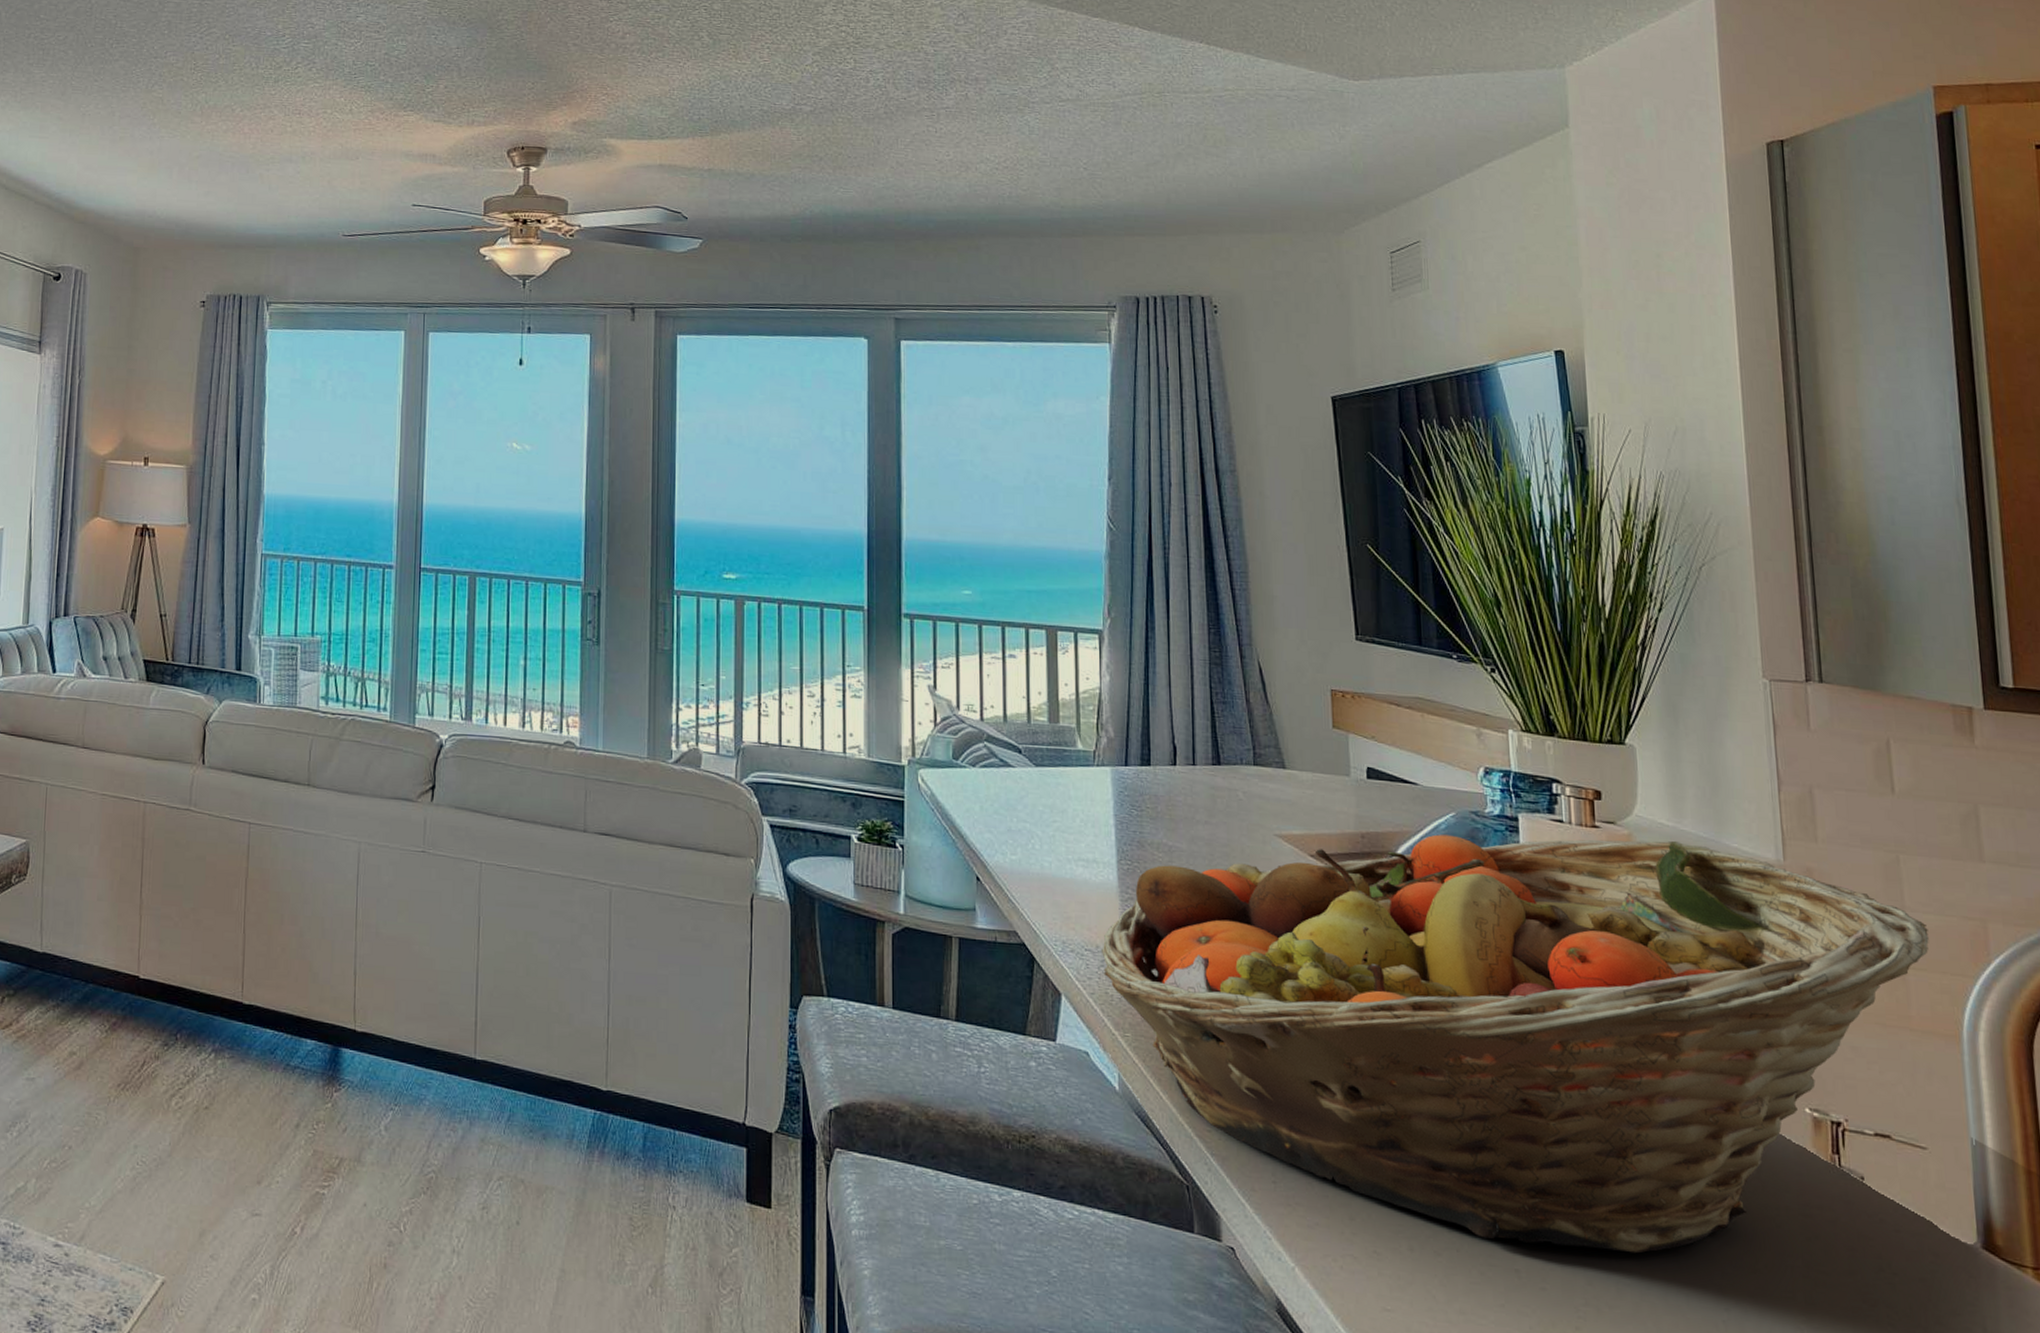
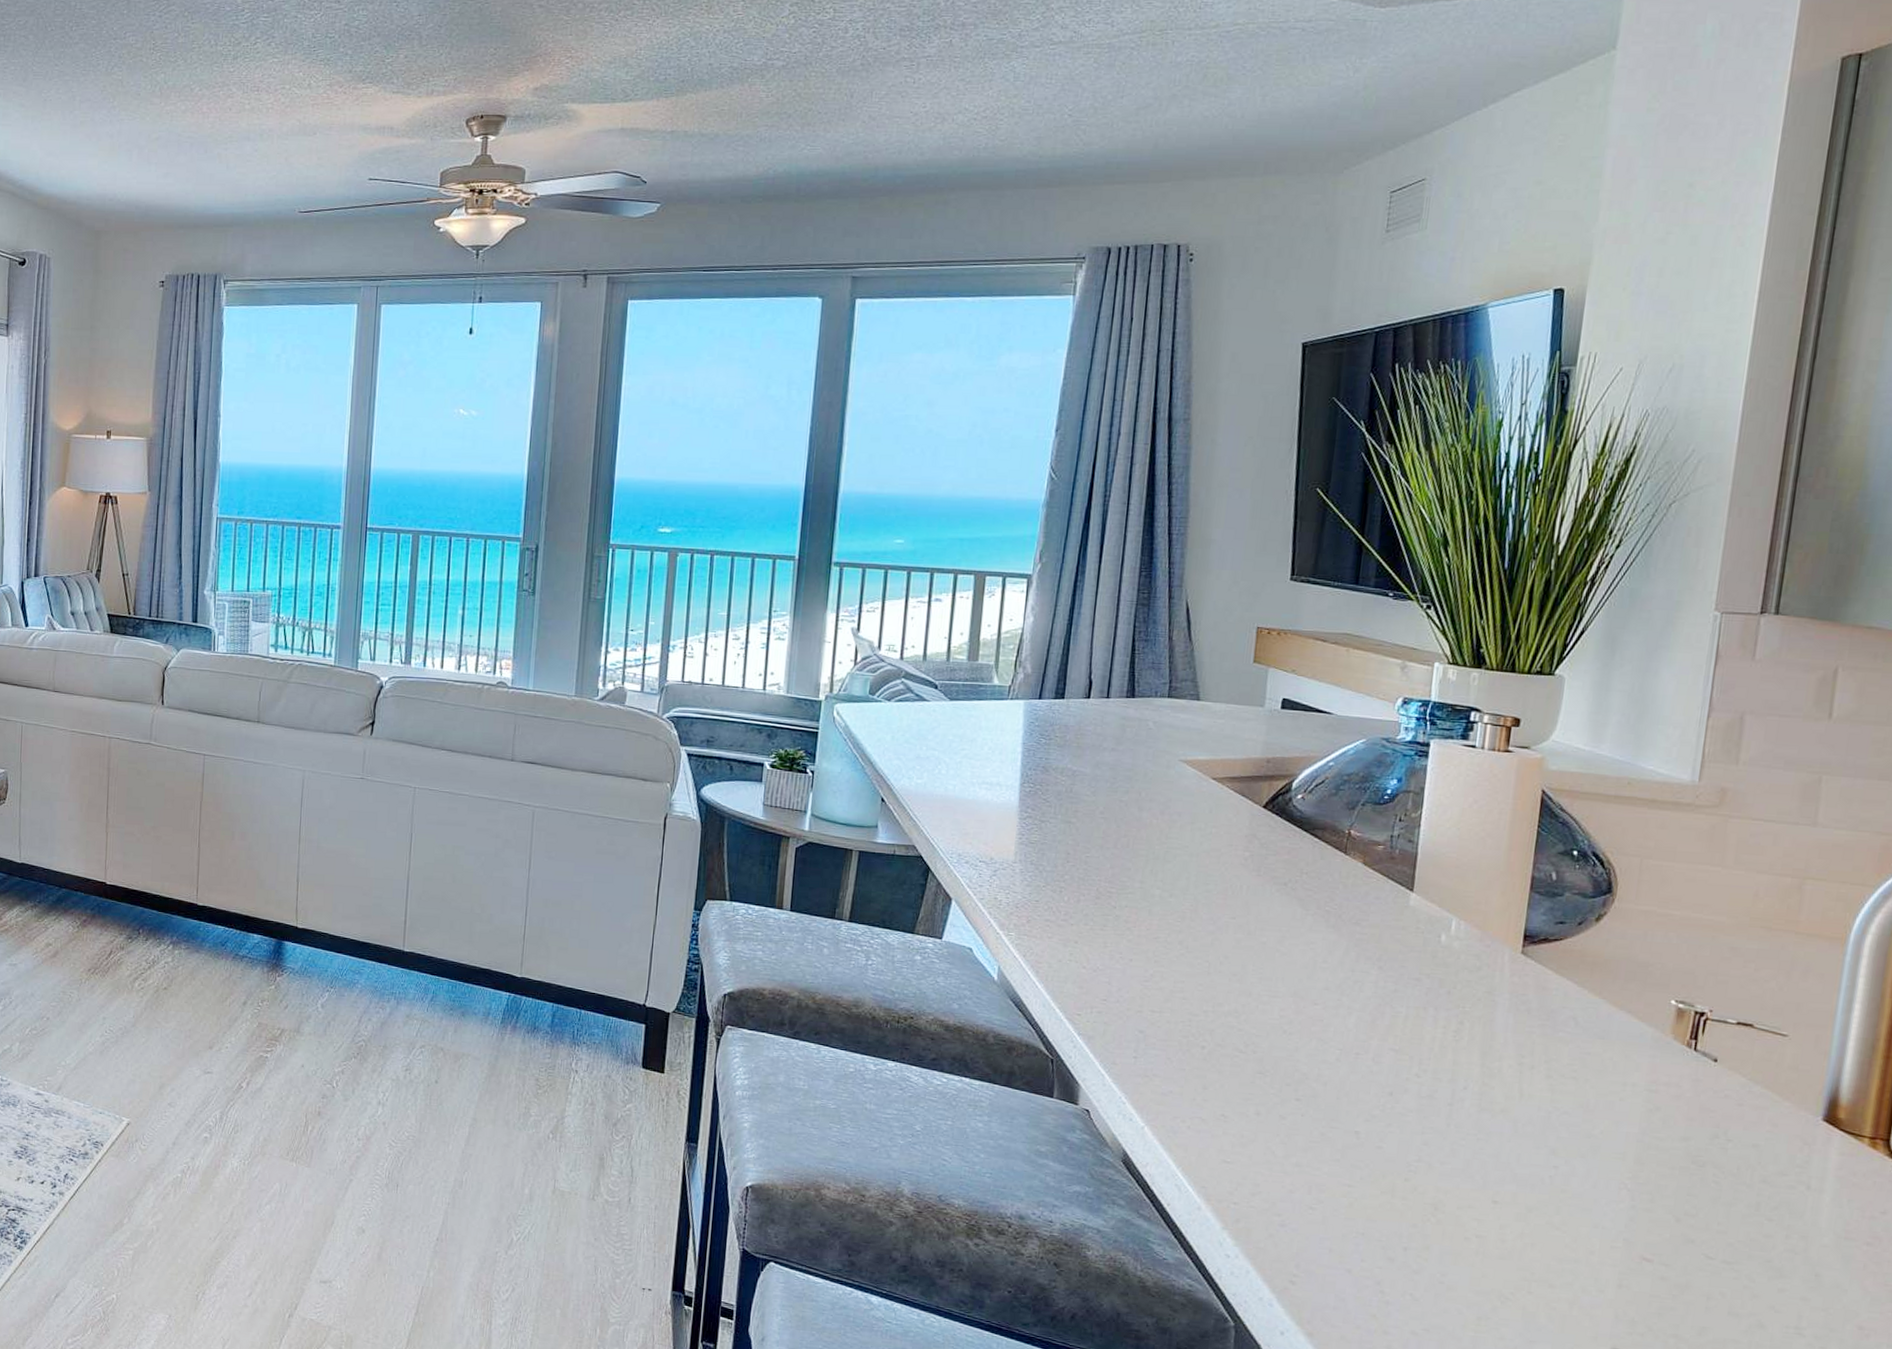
fruit basket: present [1102,834,1929,1254] -> none [995,759,1837,1120]

